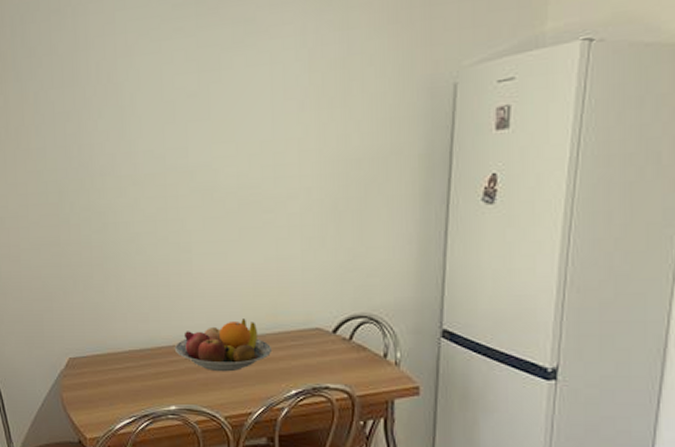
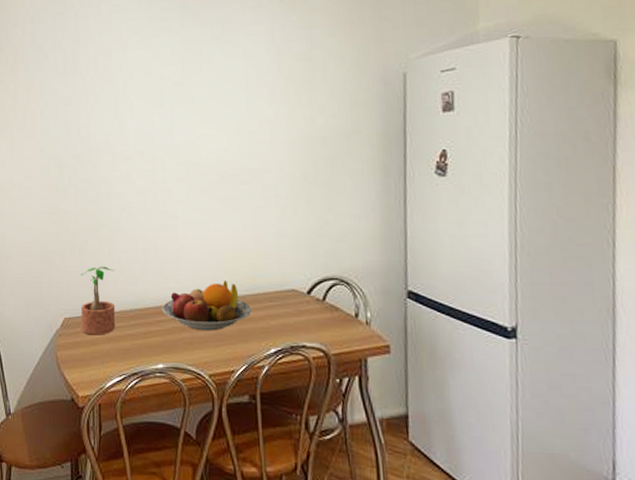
potted plant: none [86,303,125,376] -> present [81,266,116,335]

